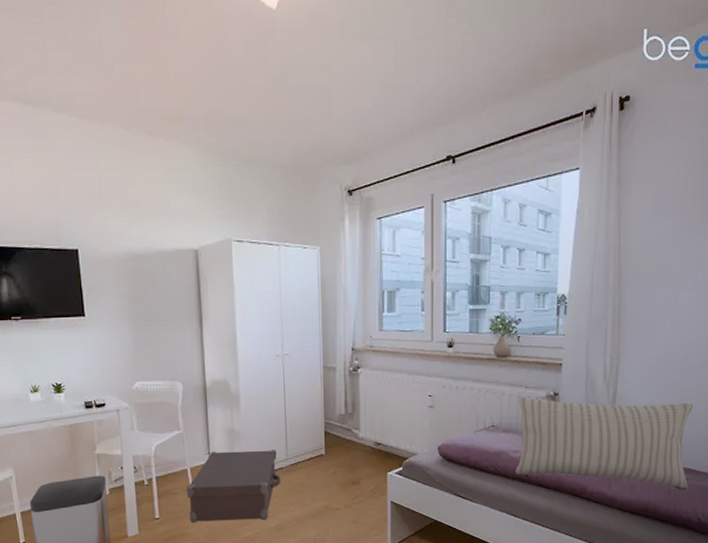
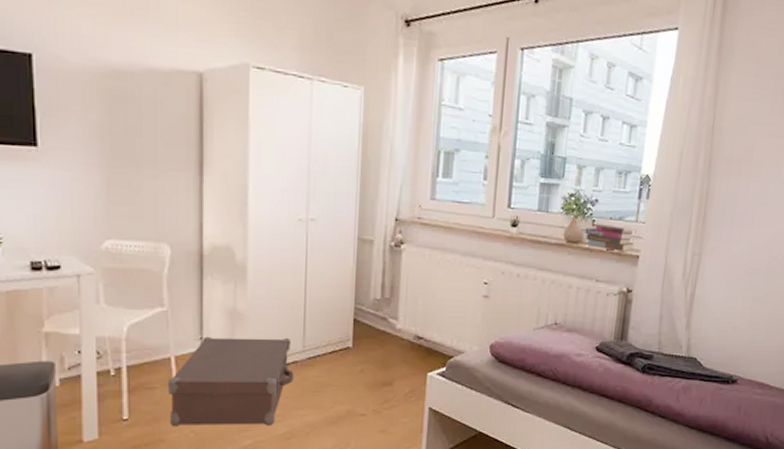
books: none [512,338,560,362] -> present [585,222,639,253]
pillow: present [515,396,694,490] -> none [576,291,774,407]

